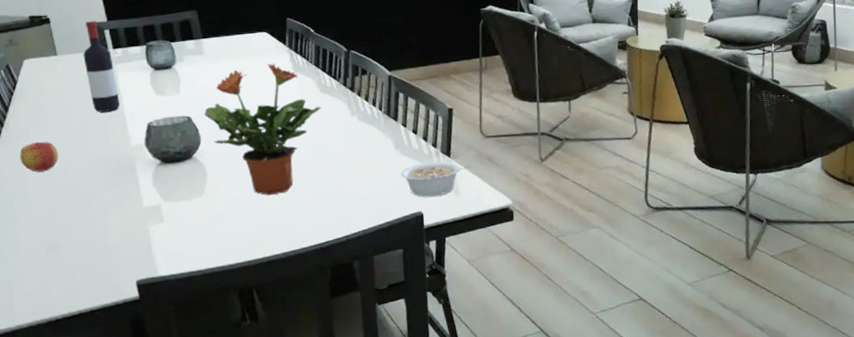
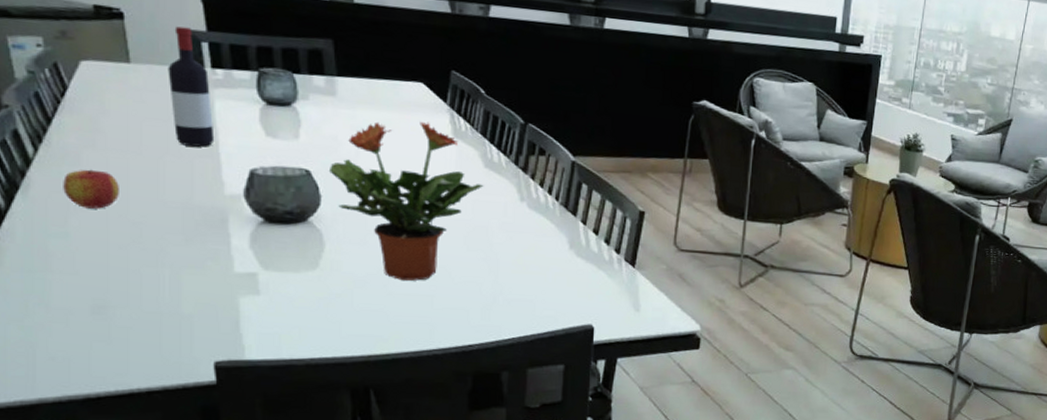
legume: present [400,161,470,197] -> none [572,269,657,310]

